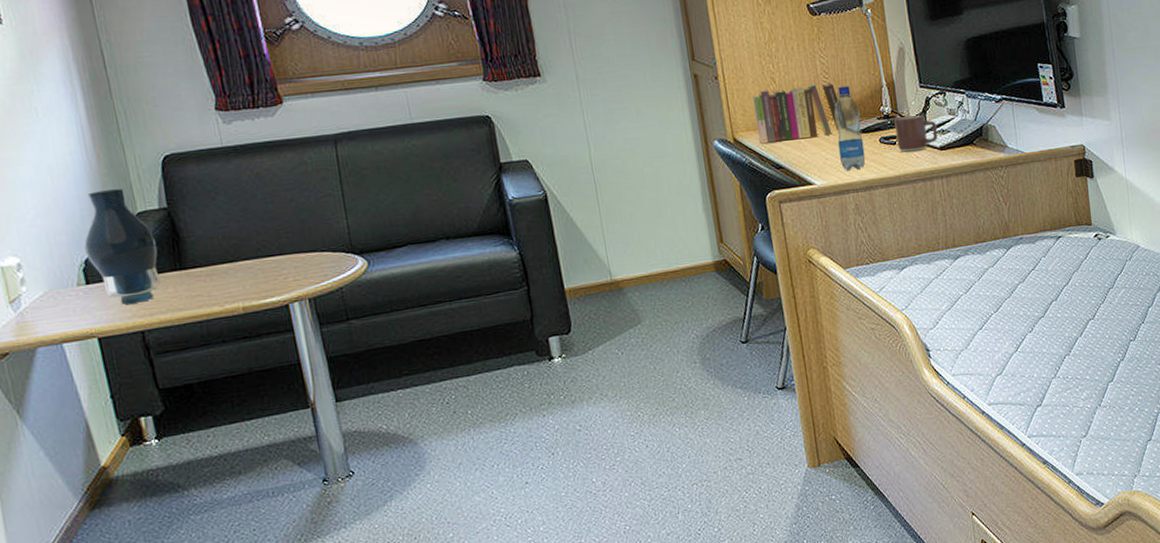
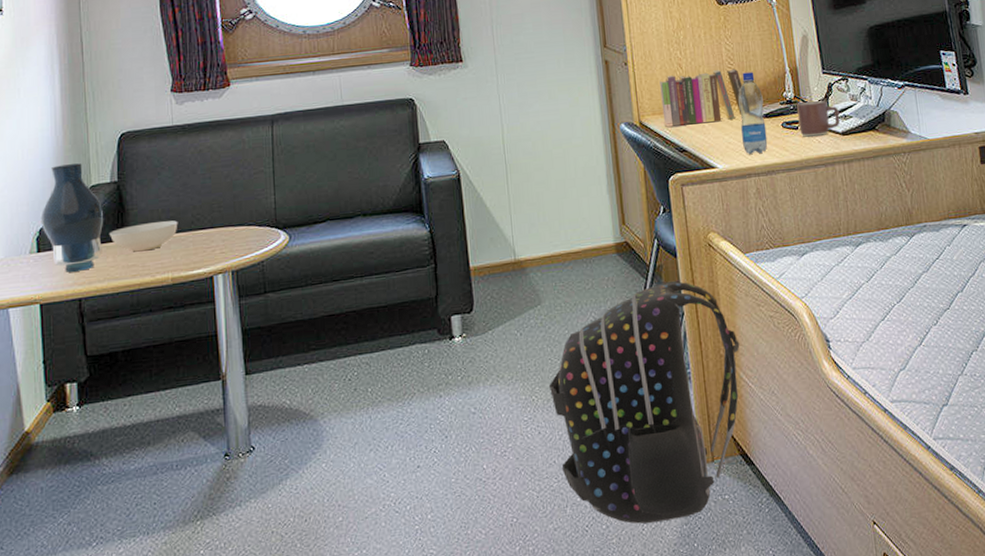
bowl: none [165,247,243,282] -> present [109,220,178,252]
backpack: none [653,297,843,525] -> present [548,281,740,524]

